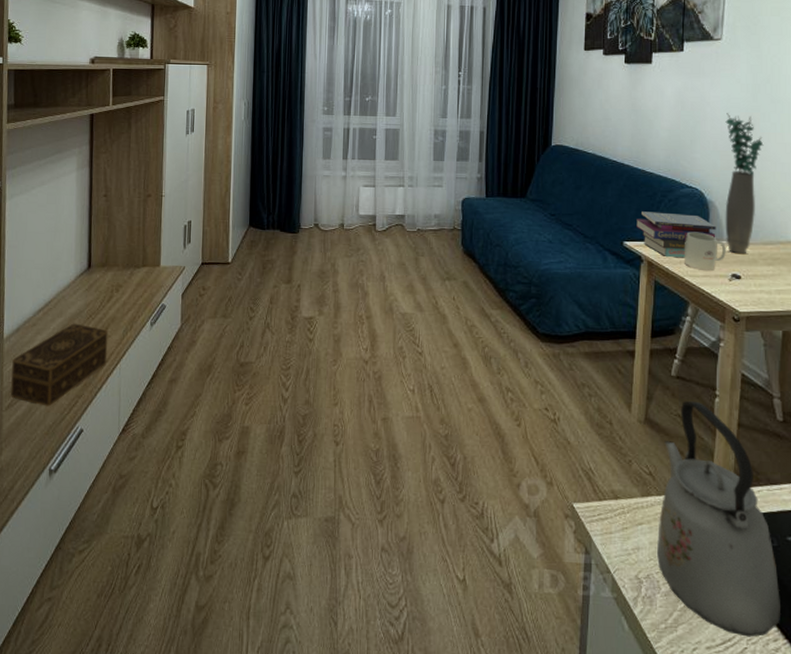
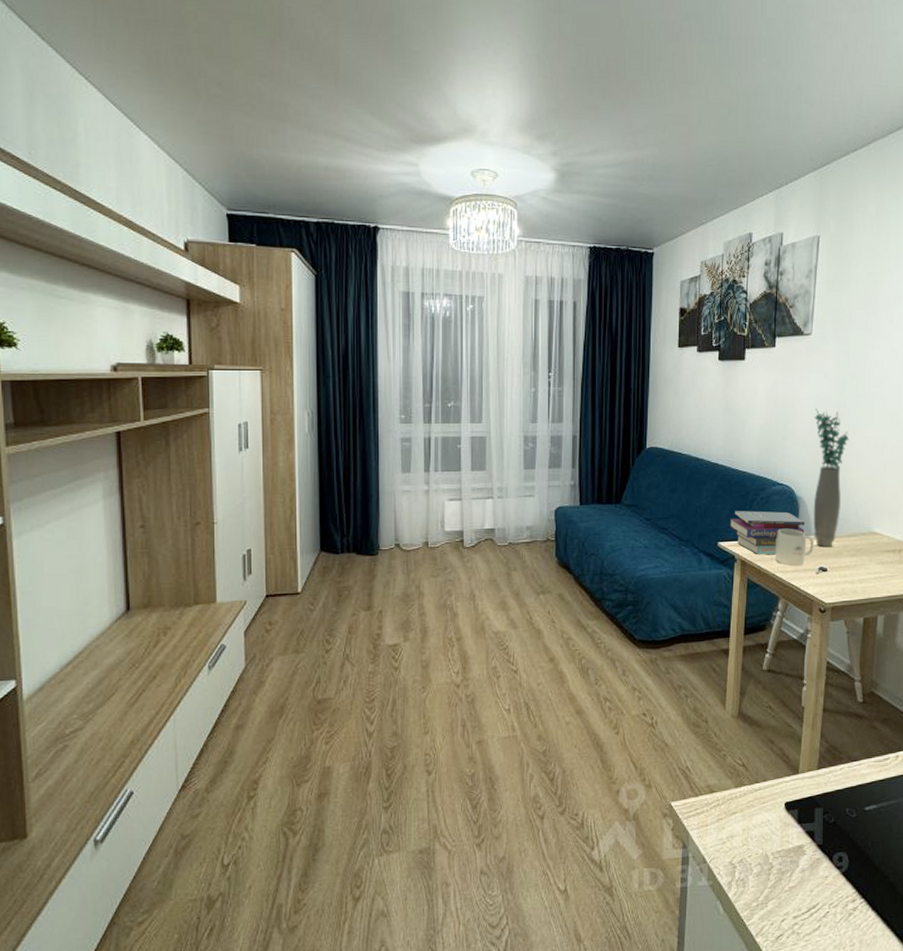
decorative box: present [10,323,108,407] -> none [36,674,158,772]
kettle: present [656,400,780,637] -> none [749,691,858,902]

